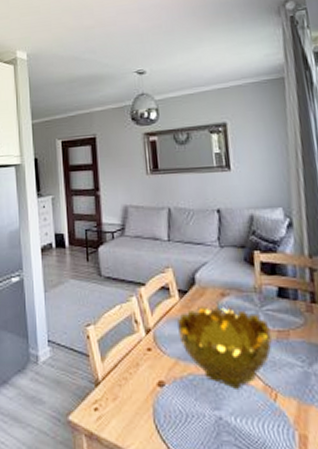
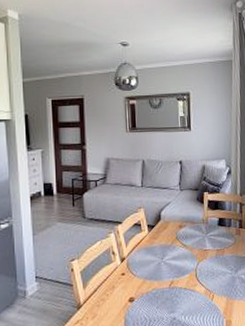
decorative bowl: present [177,305,272,389] -> none [146,235,213,296]

